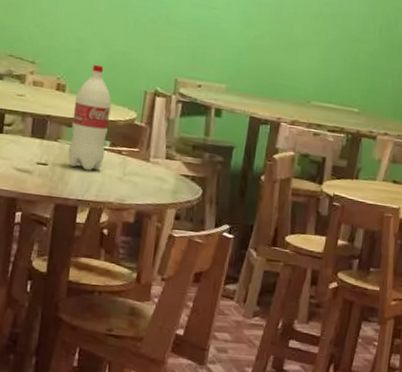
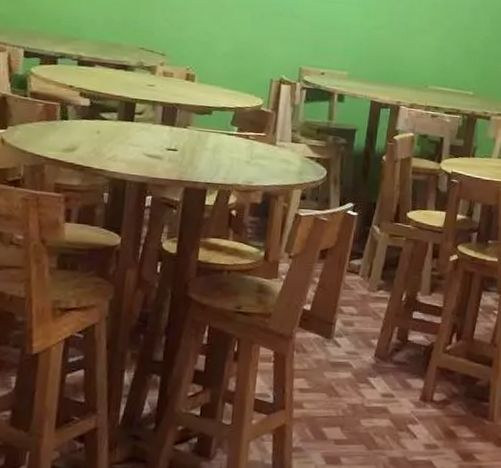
bottle: present [68,64,112,171] -> none [197,55,239,155]

